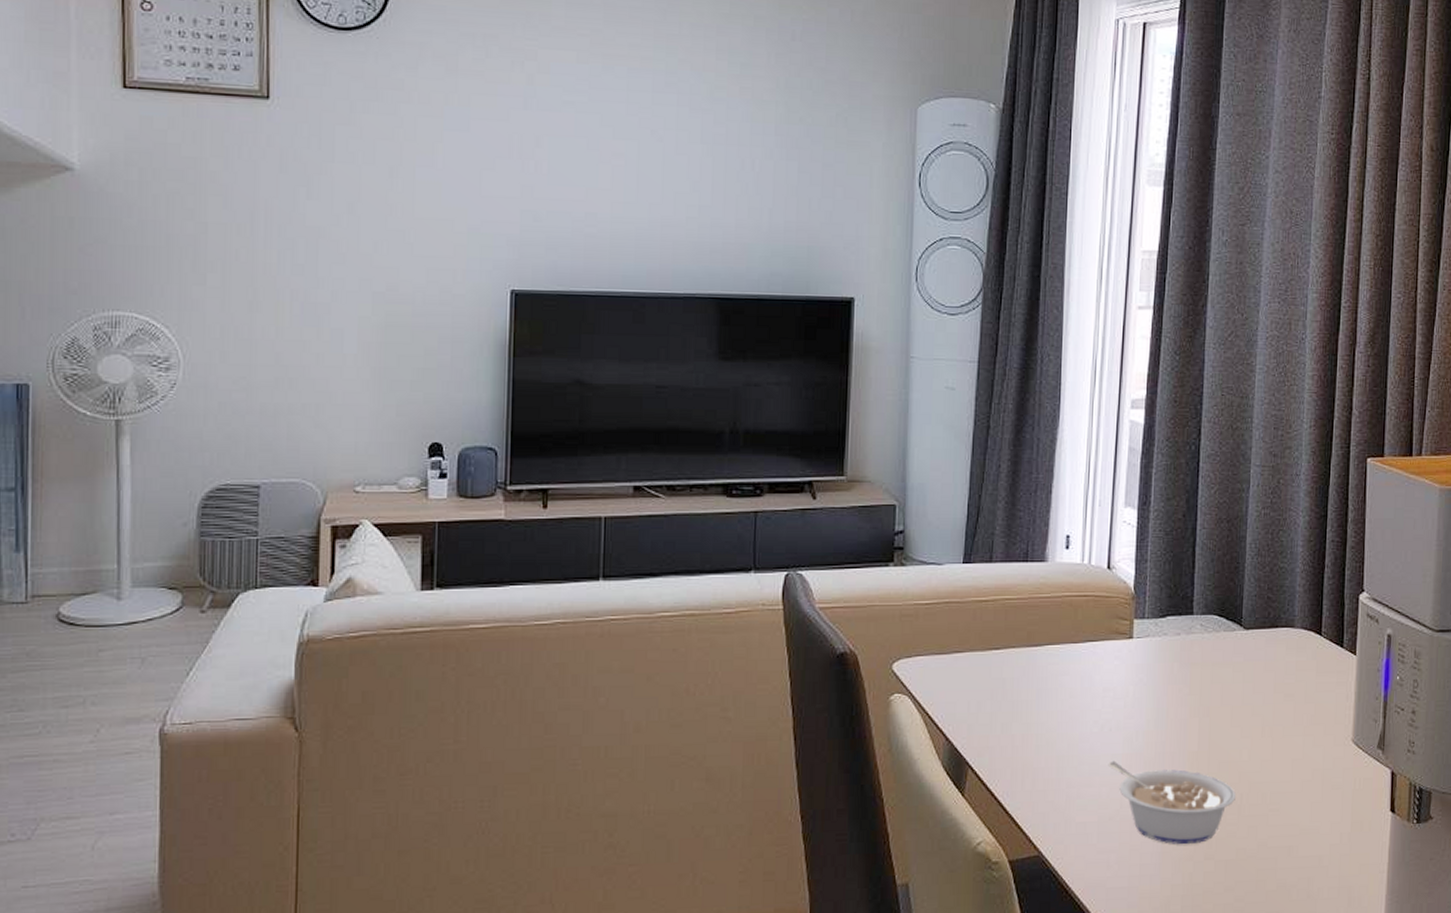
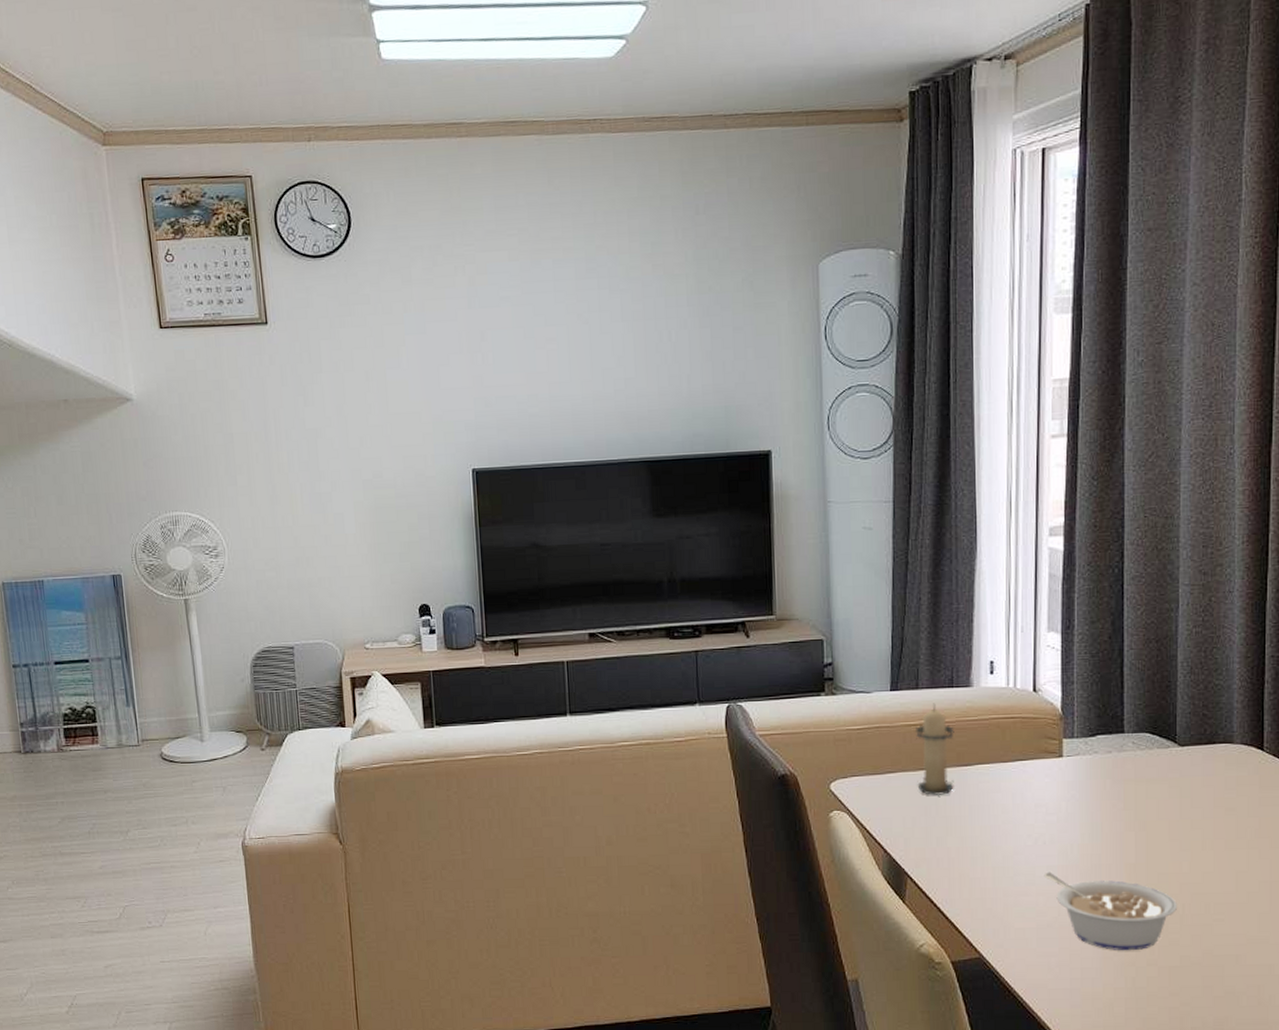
candle: none [985,578,1026,678] -> present [916,703,954,795]

